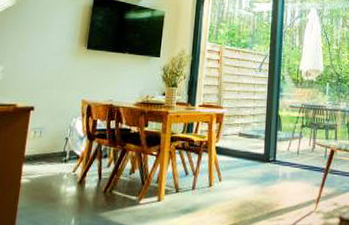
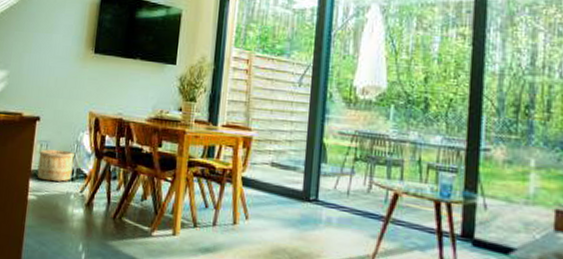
wooden bucket: none [30,135,69,165] -> present [37,149,76,182]

